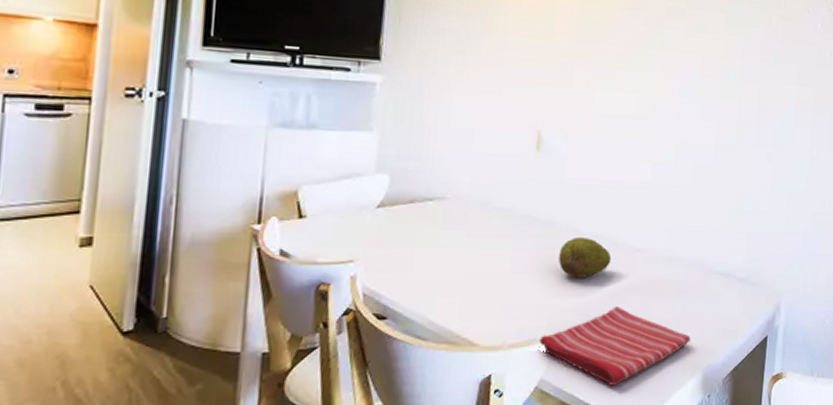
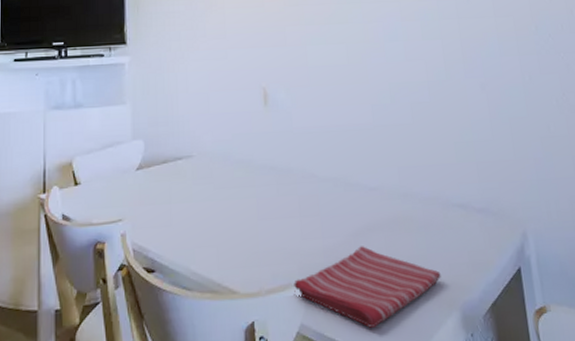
fruit: present [559,236,612,278] -> none [299,180,349,221]

